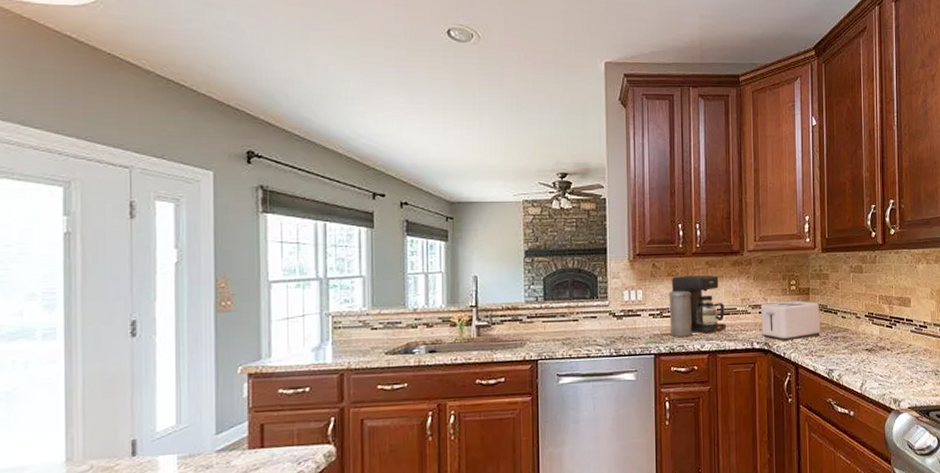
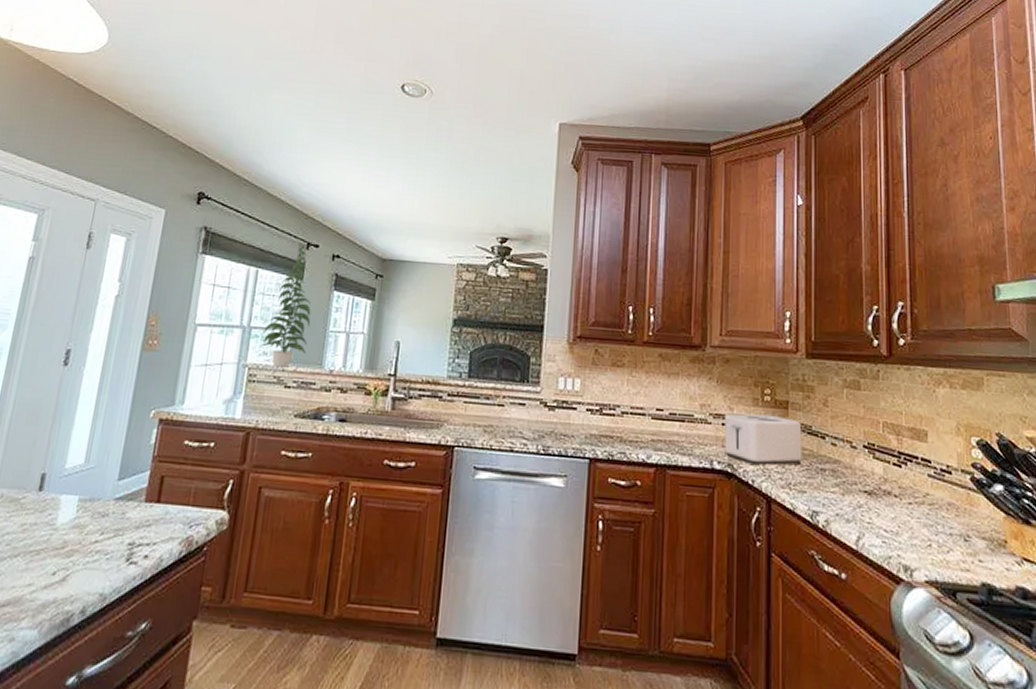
plant: none [340,193,388,312] -> present [260,242,311,367]
canister: present [669,290,693,338] -> none [609,384,639,444]
coffee maker: present [672,275,726,334] -> none [616,367,679,443]

